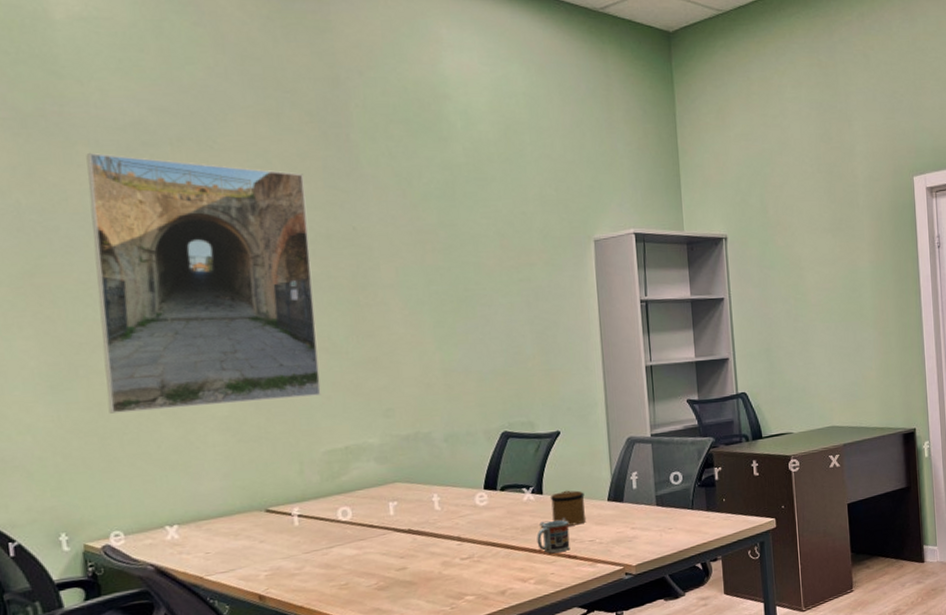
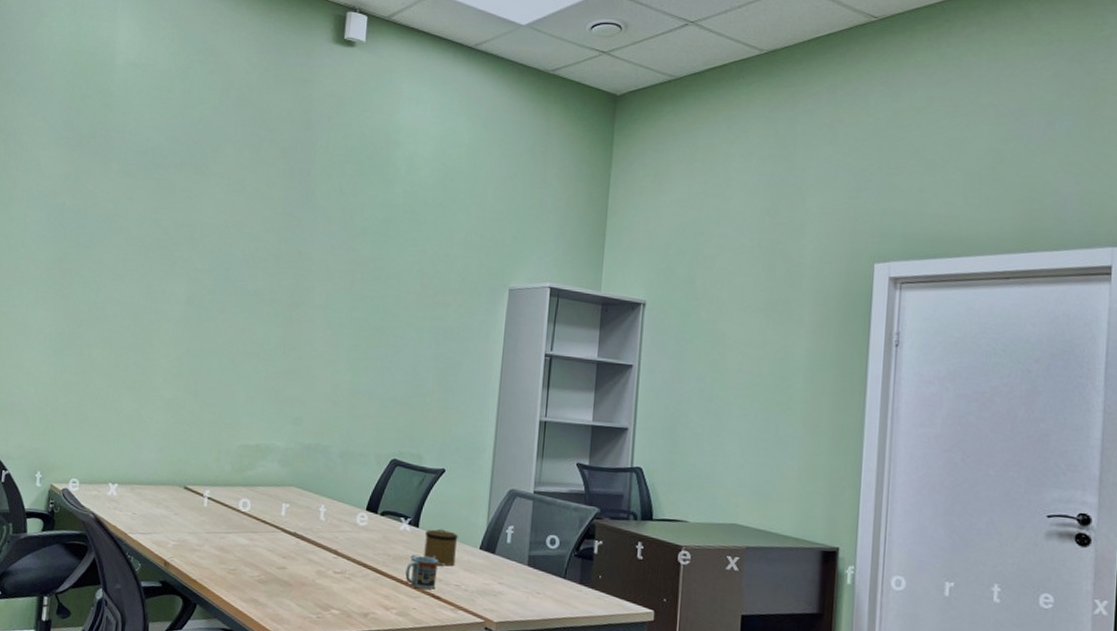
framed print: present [86,152,321,414] -> none [89,169,268,395]

